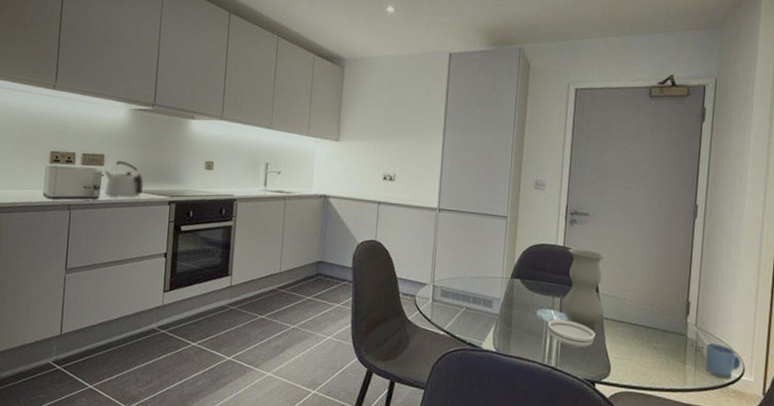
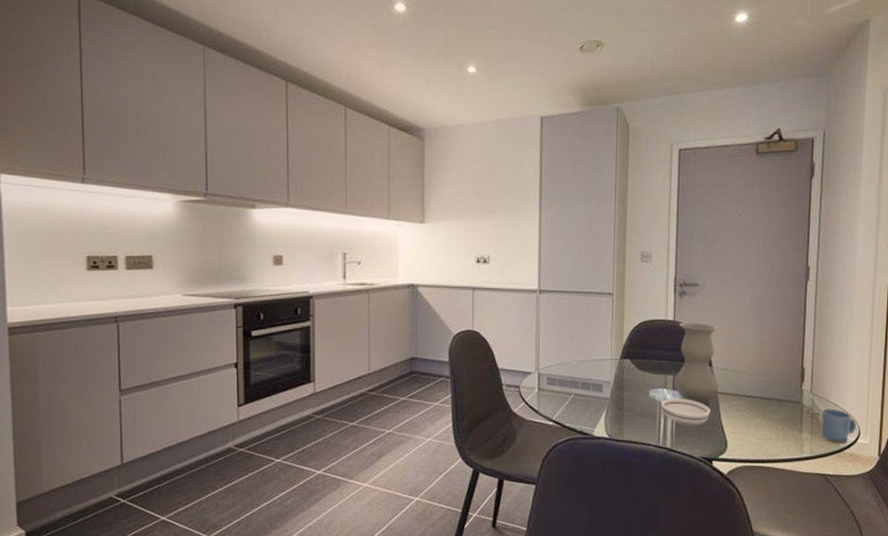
toaster: present [42,165,104,201] -> none [81,272,155,313]
kettle: present [103,160,144,199] -> none [153,261,204,306]

